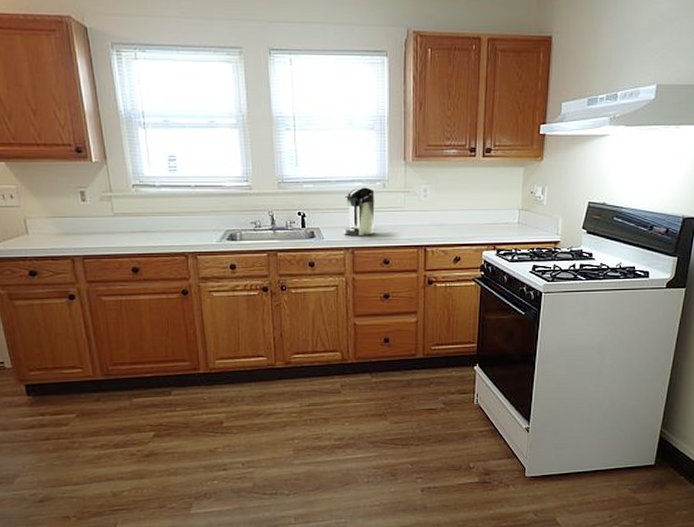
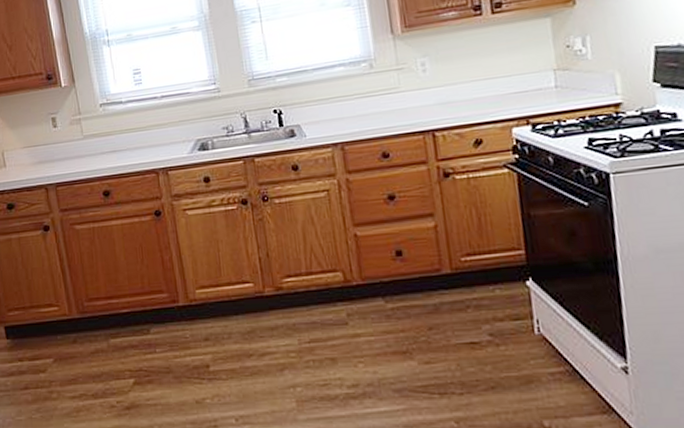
coffee maker: present [343,187,375,235] -> none [326,70,365,129]

